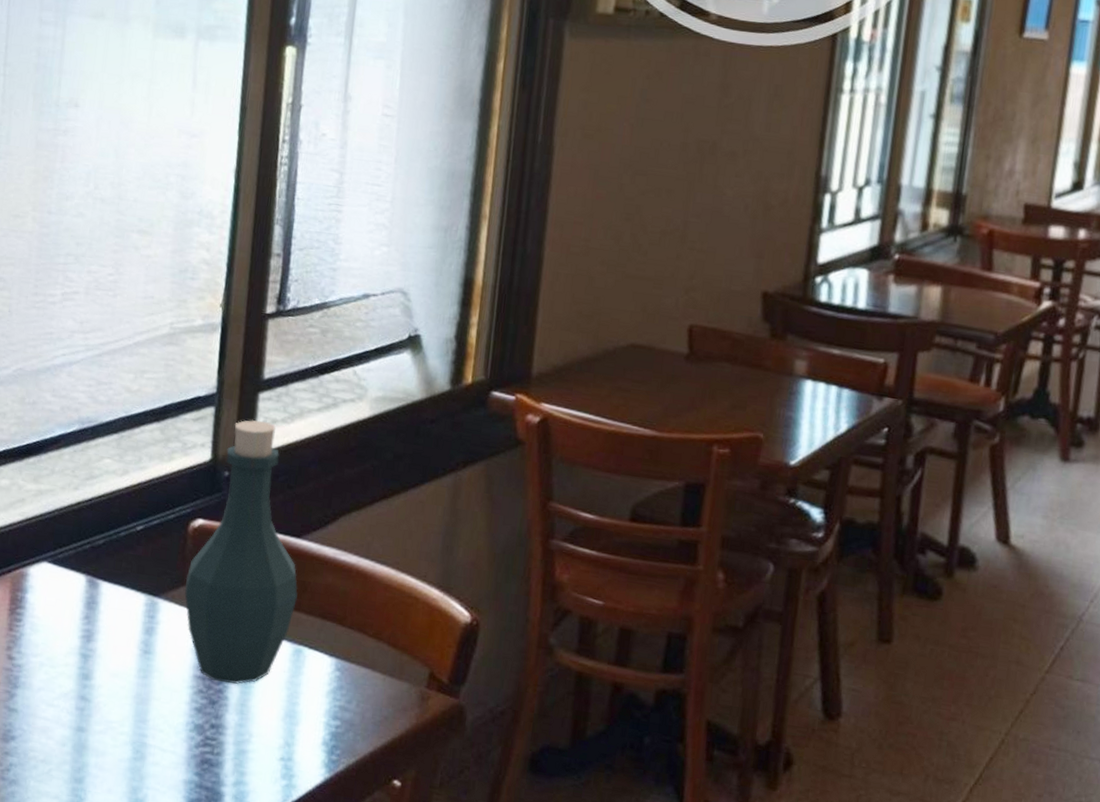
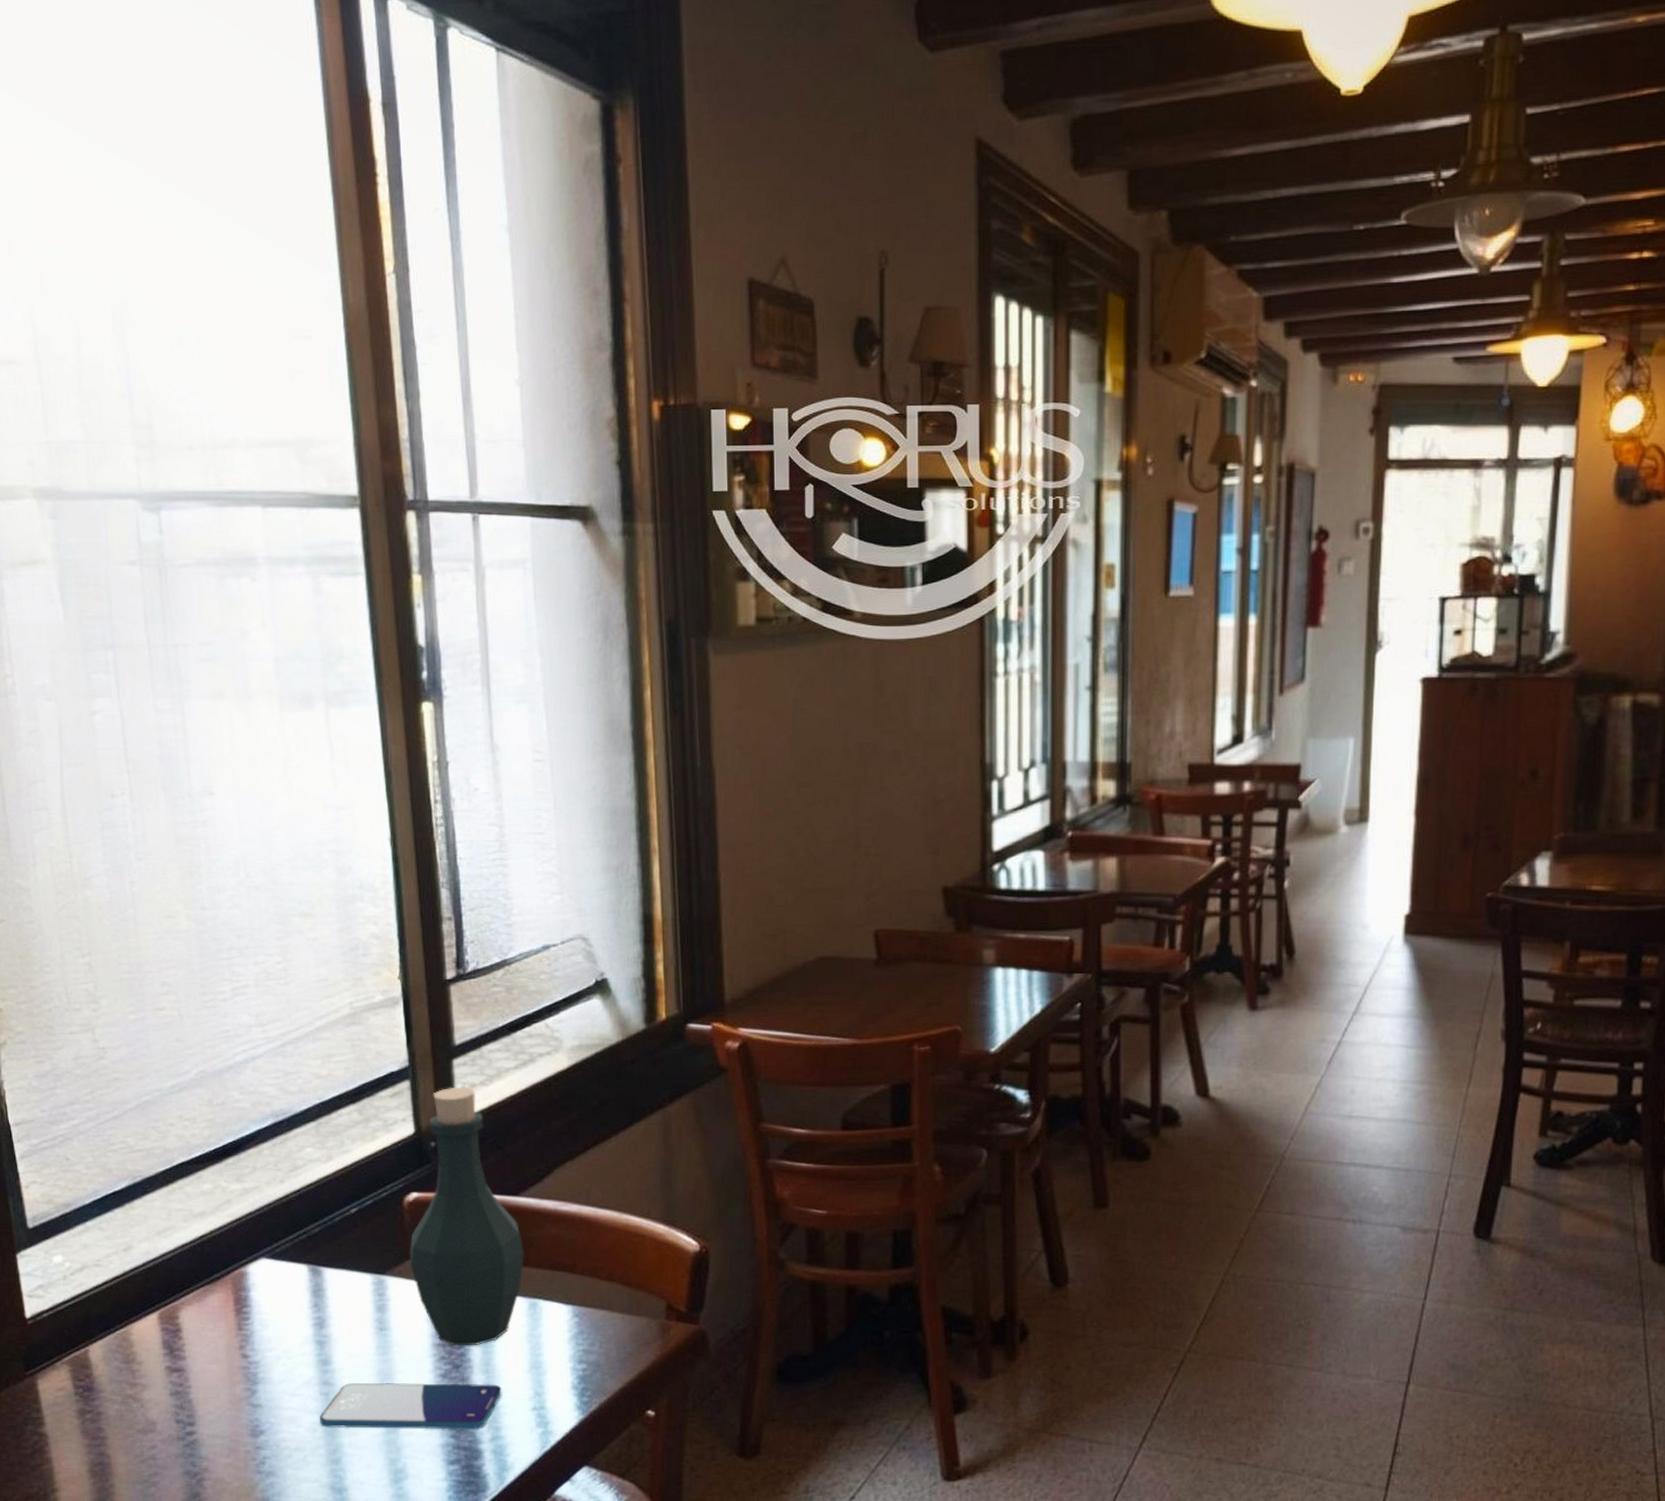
smartphone: none [70,702,253,771] -> present [320,1382,502,1430]

